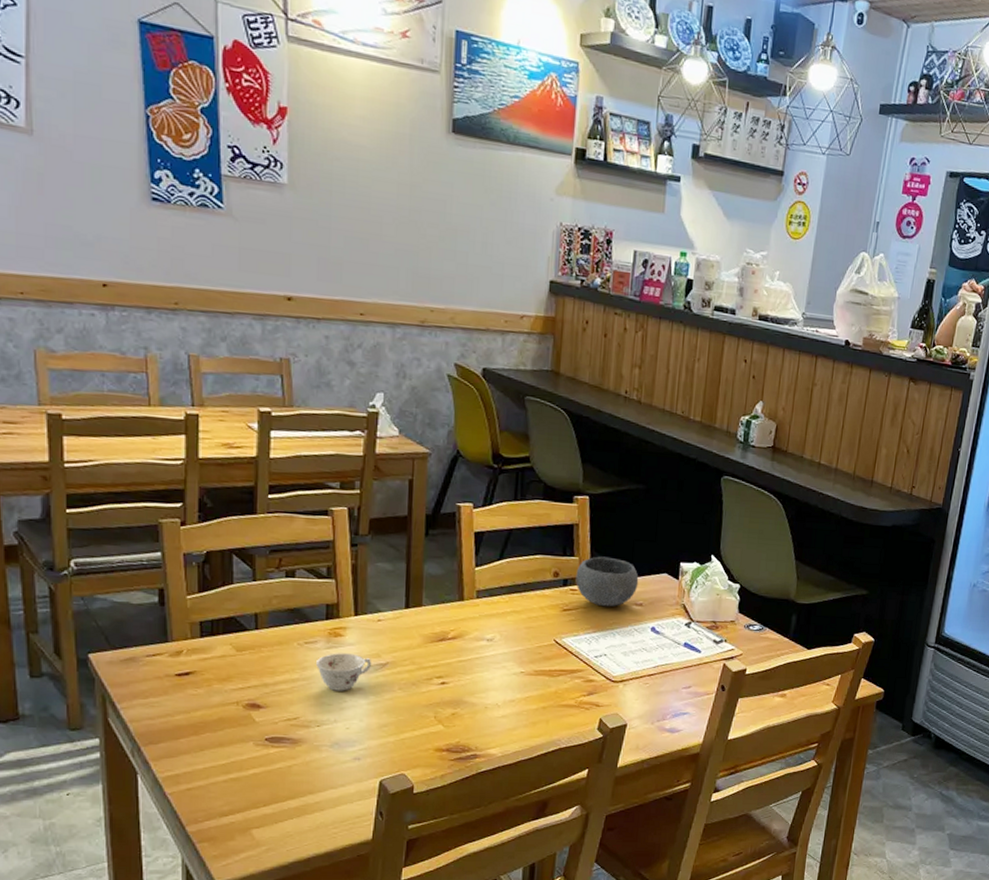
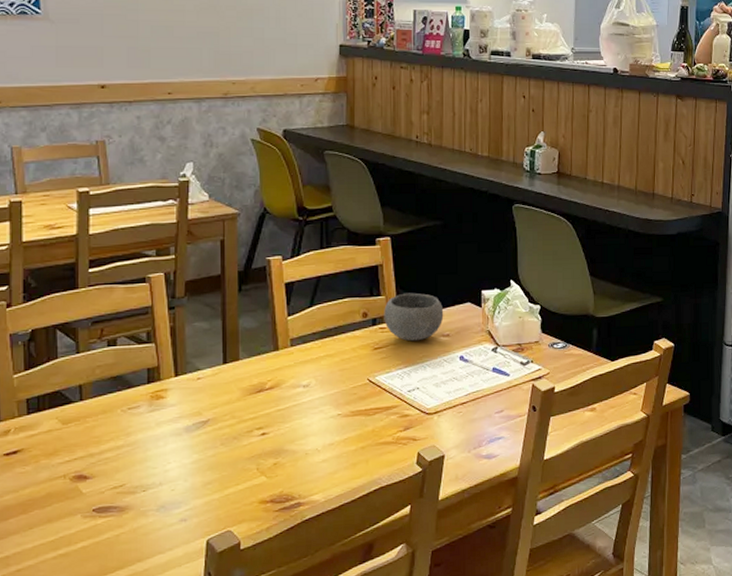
teacup: present [315,653,372,691] -> none [139,414,194,454]

